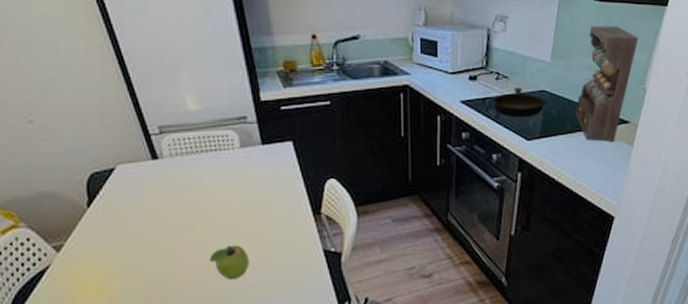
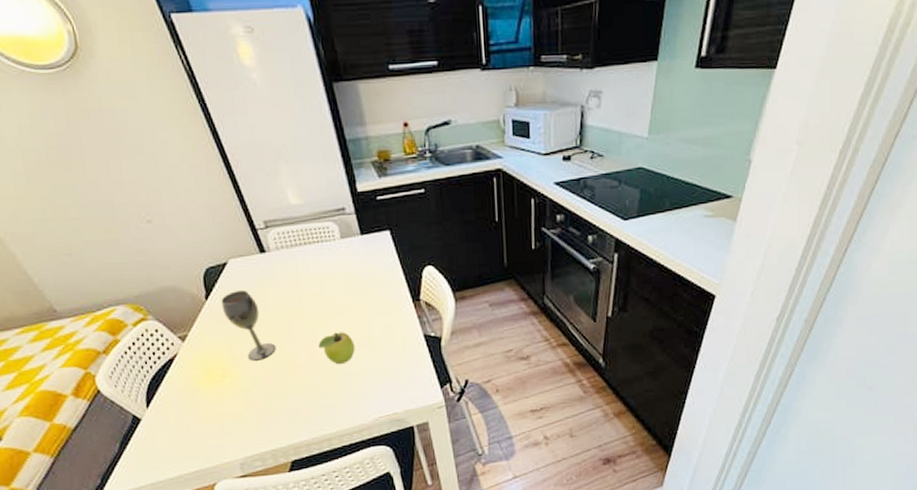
wine glass: none [104,198,163,275] -> present [221,290,276,361]
frying pan: present [491,88,548,118] -> none [585,166,645,197]
spice rack: present [575,25,639,142] -> none [674,94,744,219]

